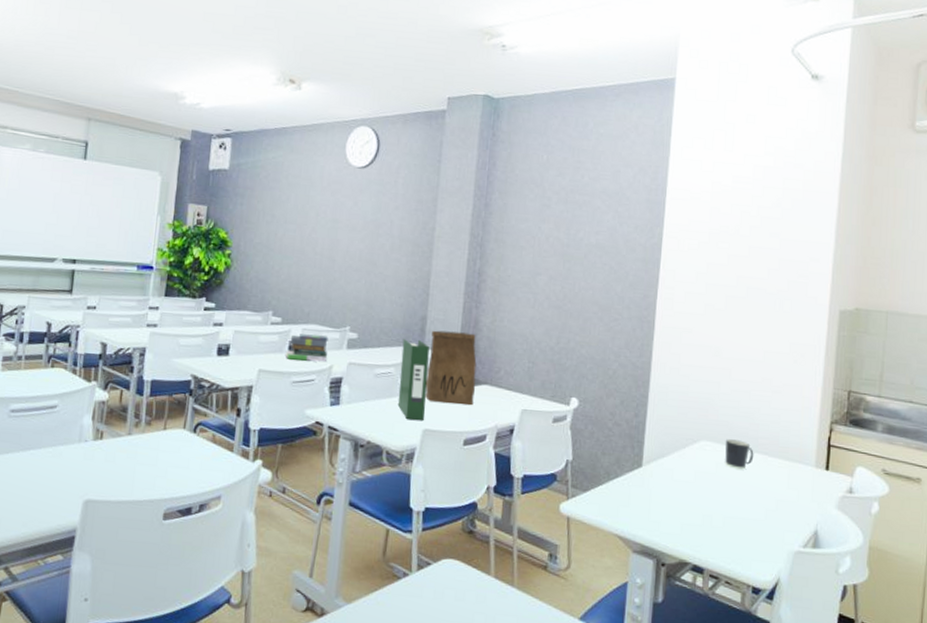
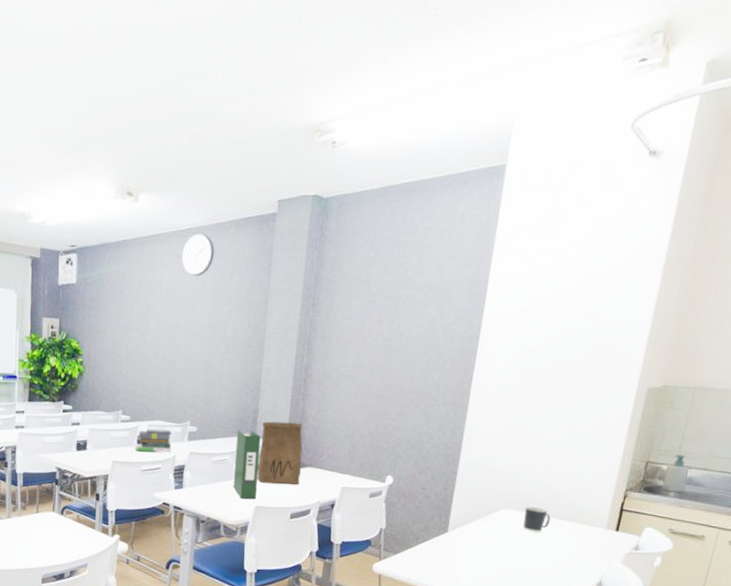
soap bottle: none [868,384,895,428] -> present [661,454,690,493]

